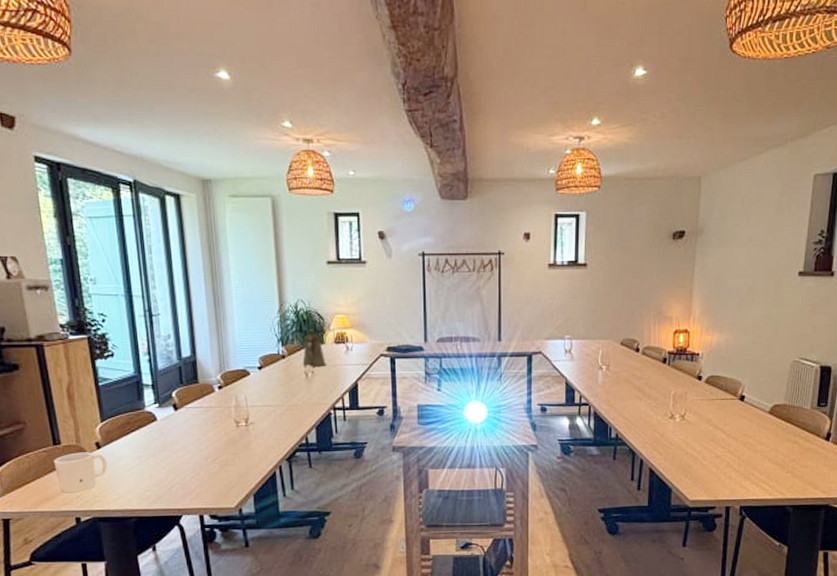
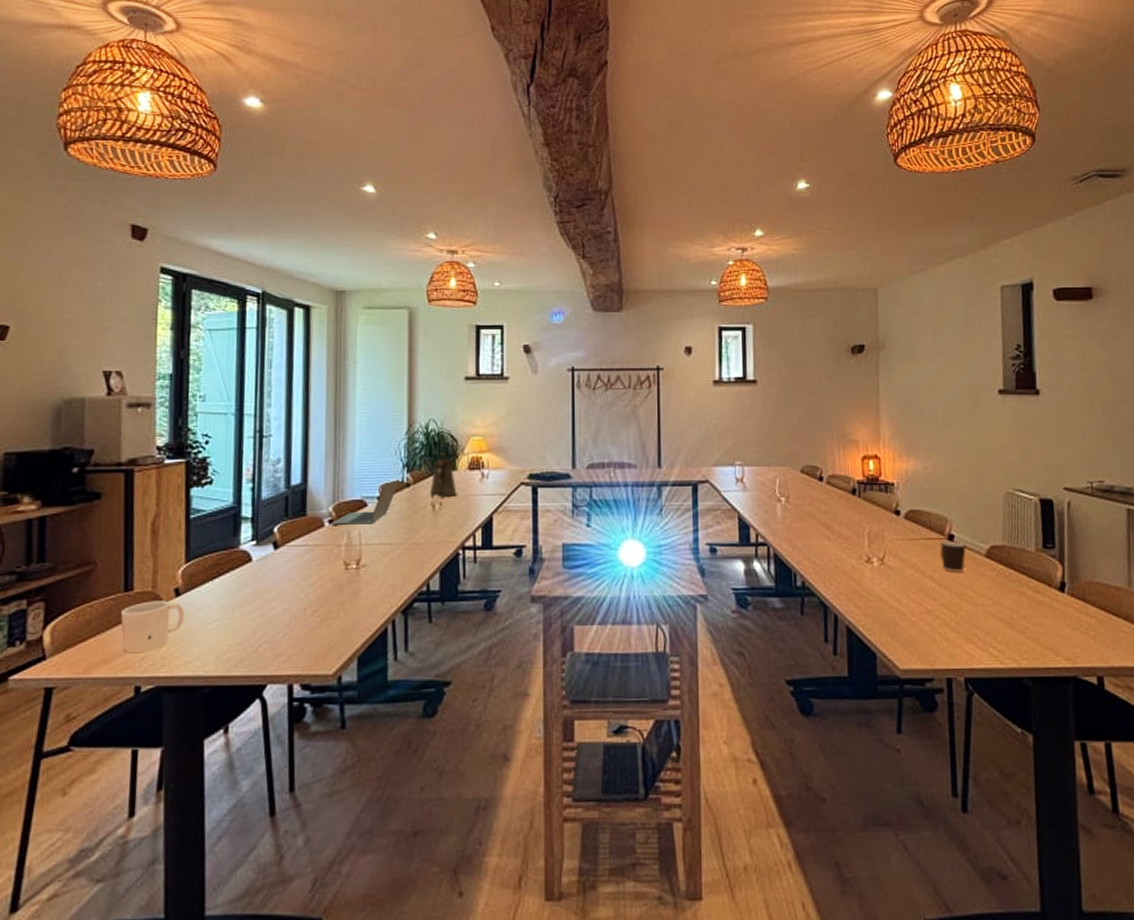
laptop: none [220,351,276,392] -> present [331,478,399,526]
mug: none [731,401,754,426] -> present [940,541,966,573]

